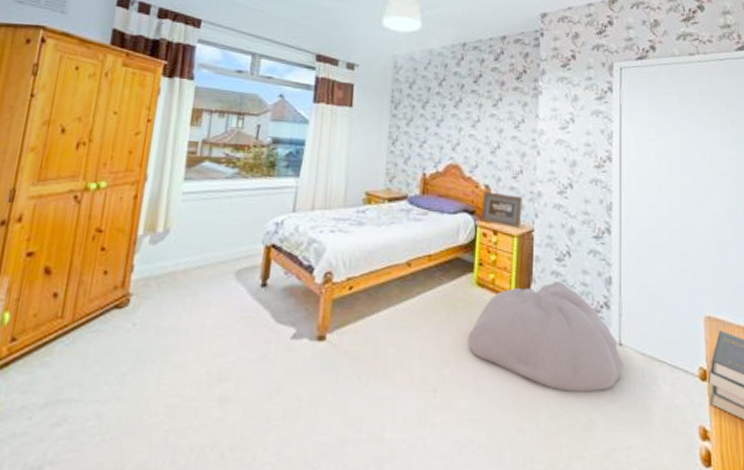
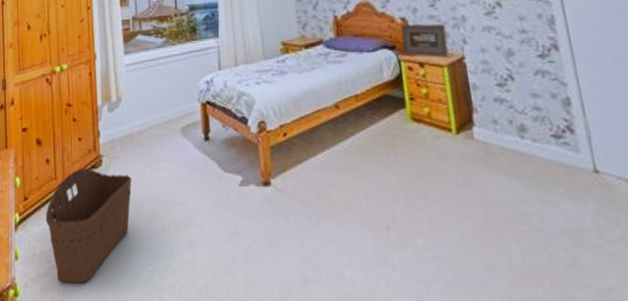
wicker basket: none [36,307,165,446] -> present [45,168,132,284]
beanbag: present [467,280,624,392] -> none [412,107,607,226]

